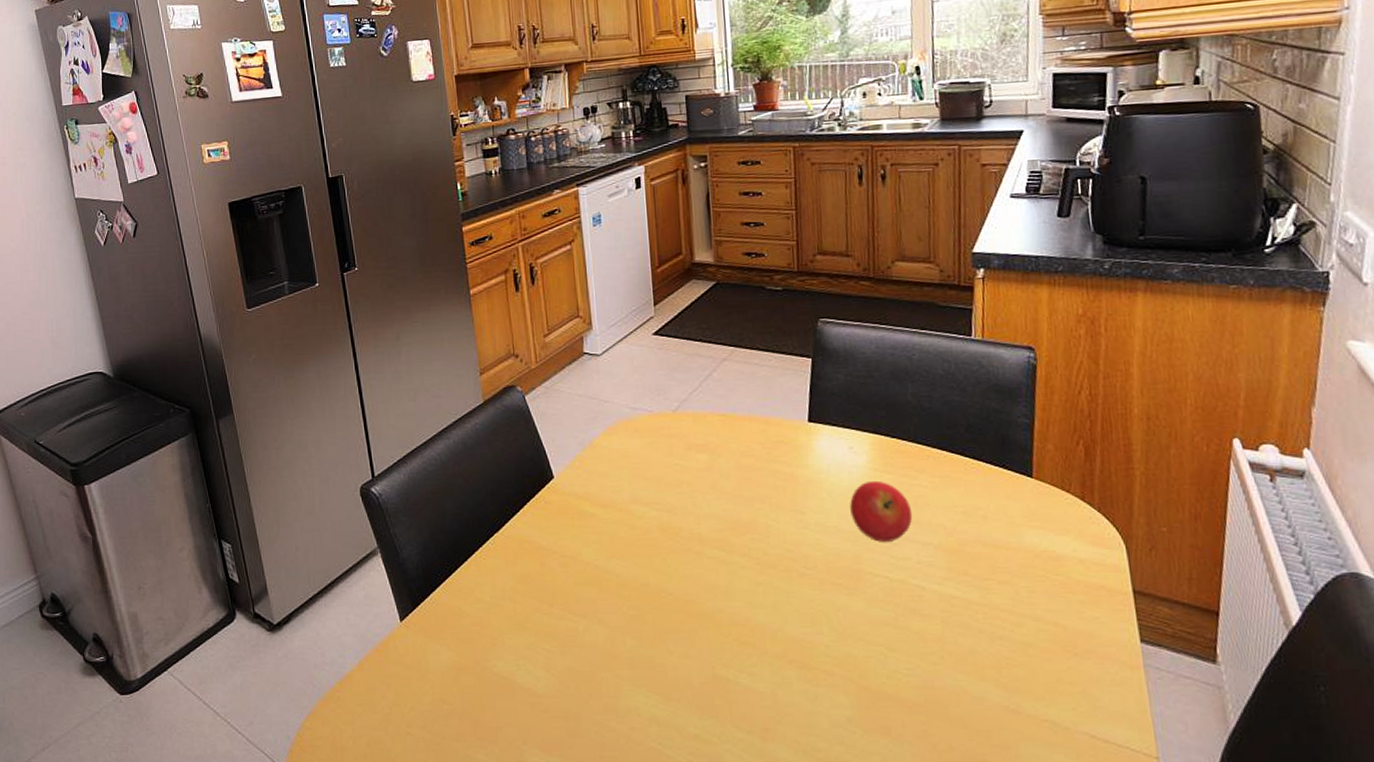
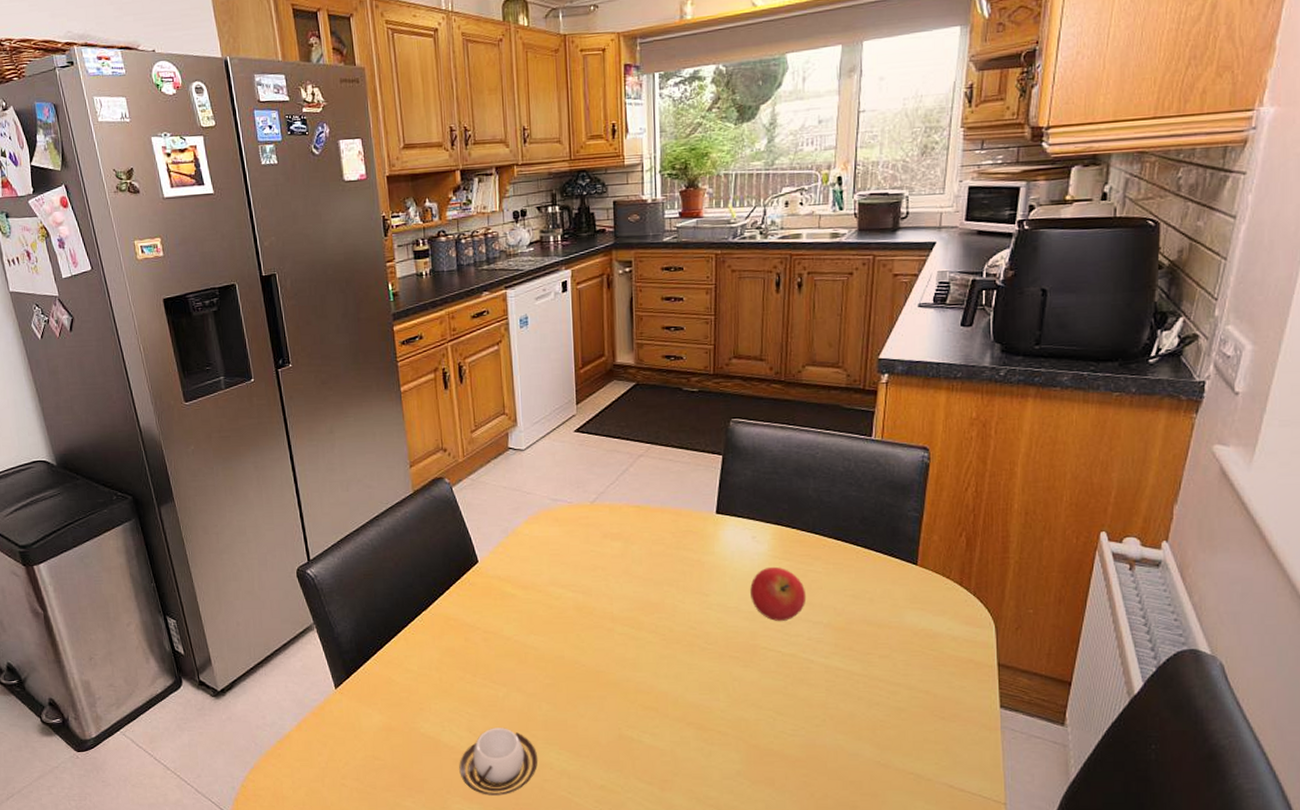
cup: none [536,666,623,747] -> present [459,728,538,796]

